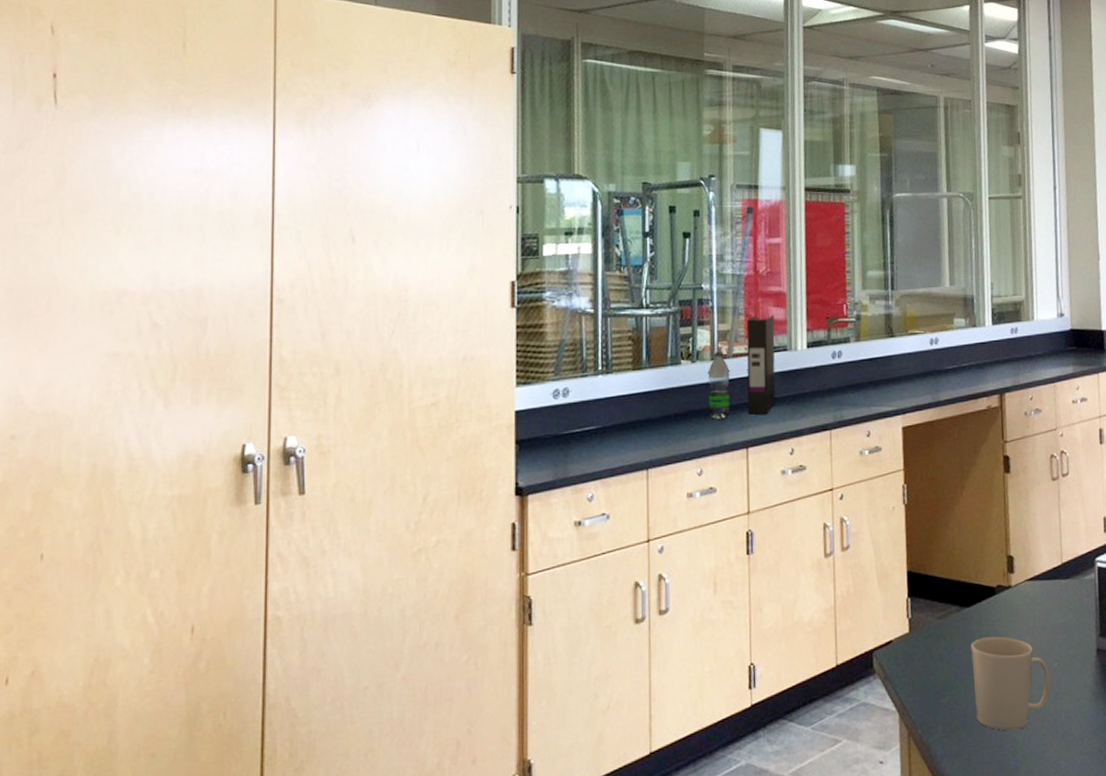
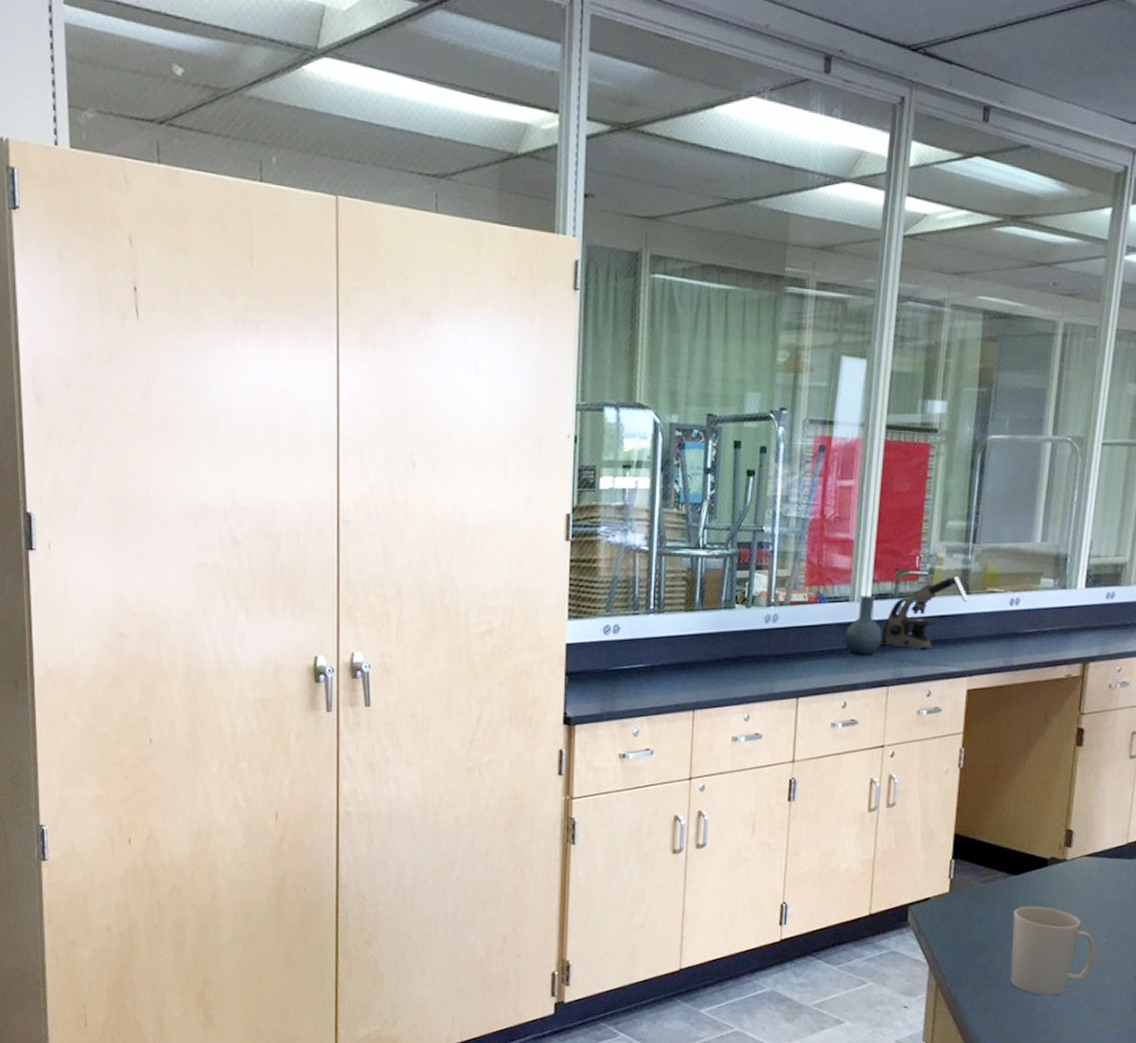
bottle: present [708,352,730,419] -> none [760,598,786,667]
binder: present [746,315,776,415] -> none [800,562,838,665]
flask: none [786,344,822,401] -> present [844,596,883,655]
microscope: none [819,320,894,392] -> present [880,575,969,649]

